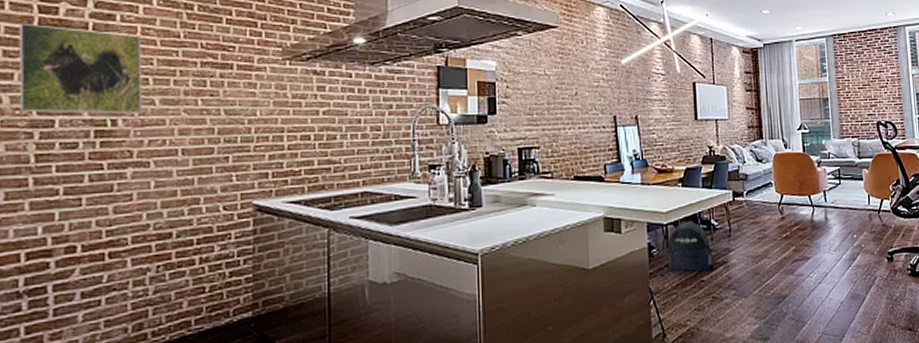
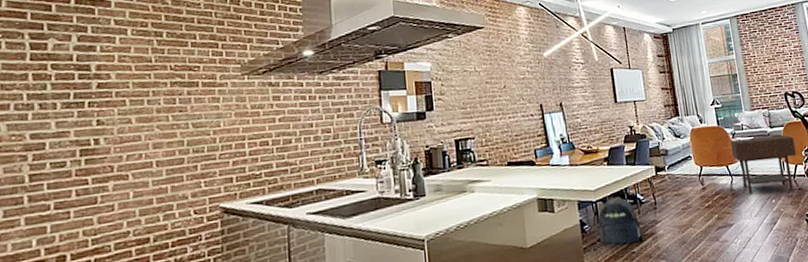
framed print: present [18,23,143,114] -> none [13,59,121,138]
side table: none [815,166,884,227] -> present [730,134,797,194]

